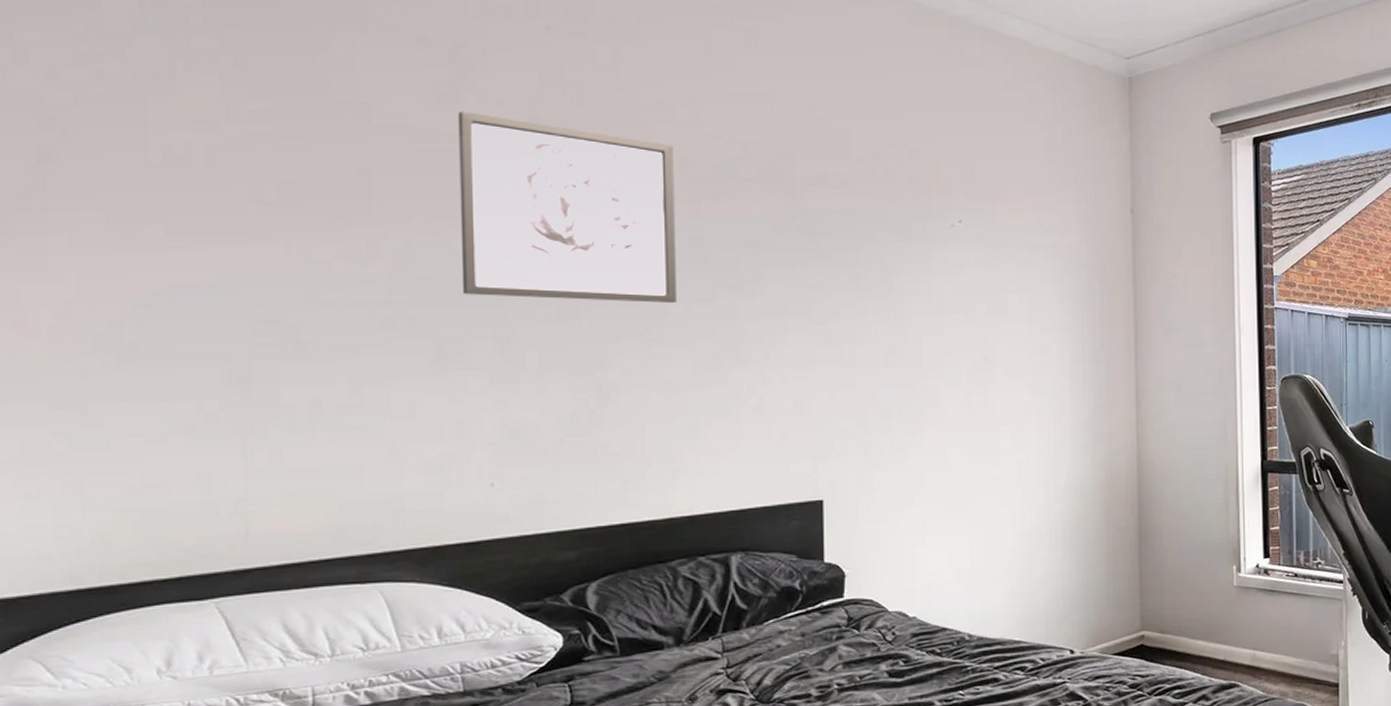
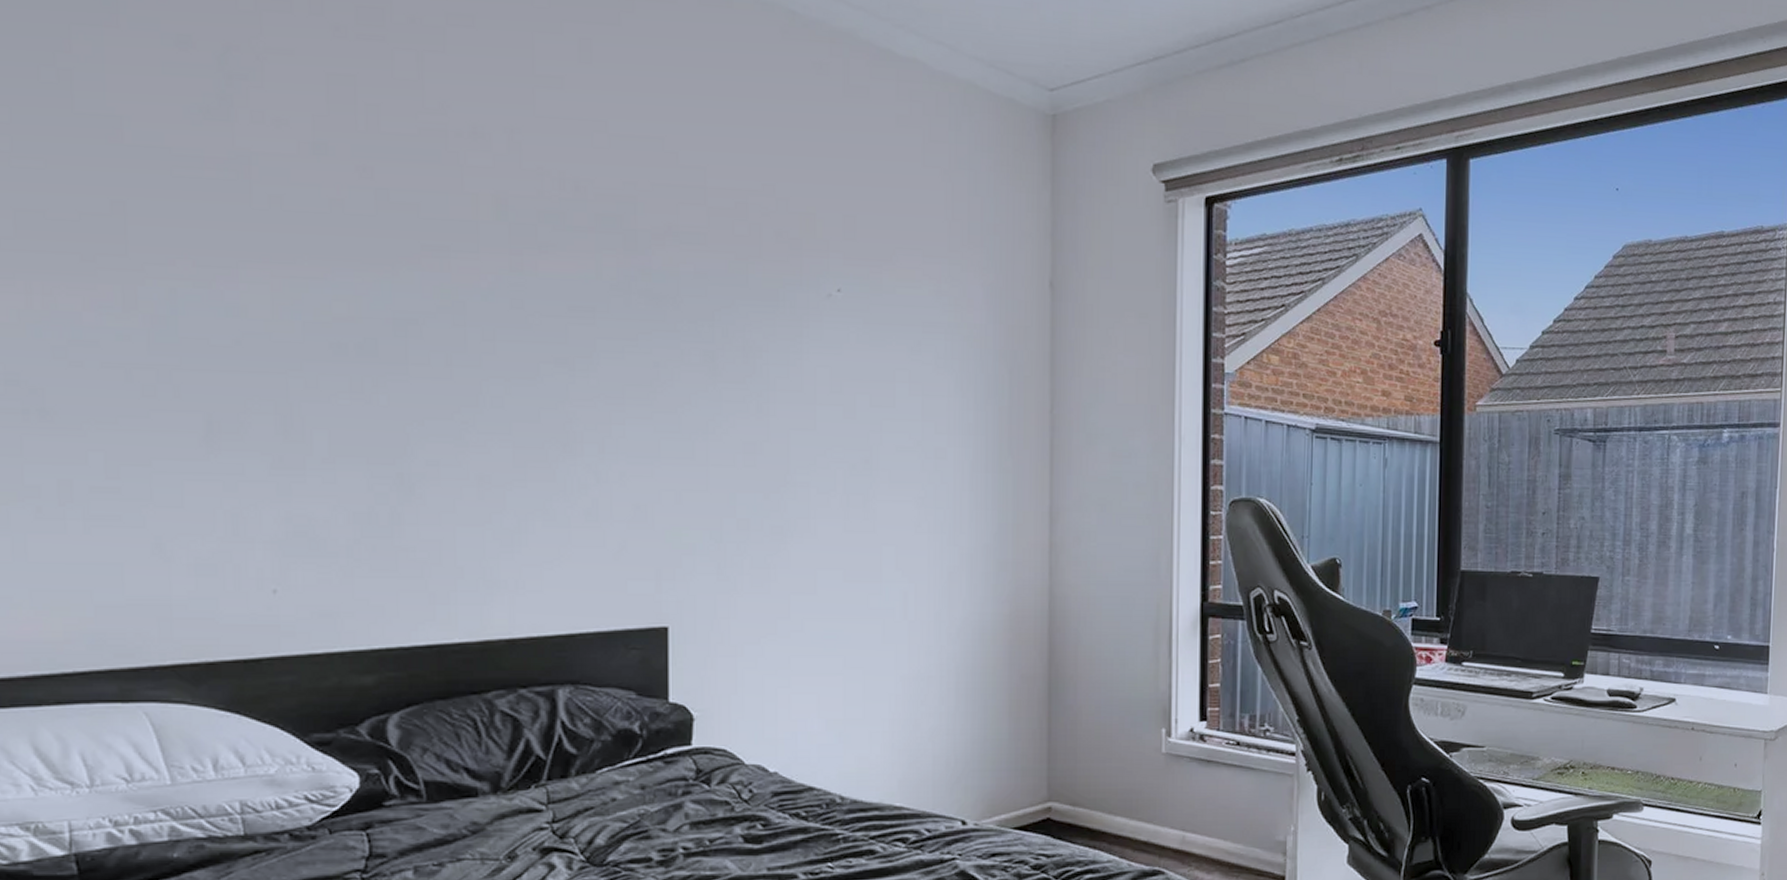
wall art: present [458,111,676,303] -> none [229,131,493,378]

